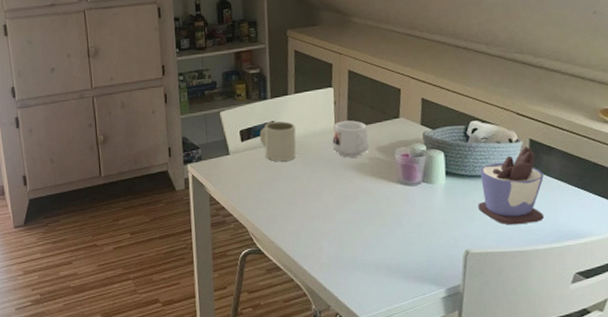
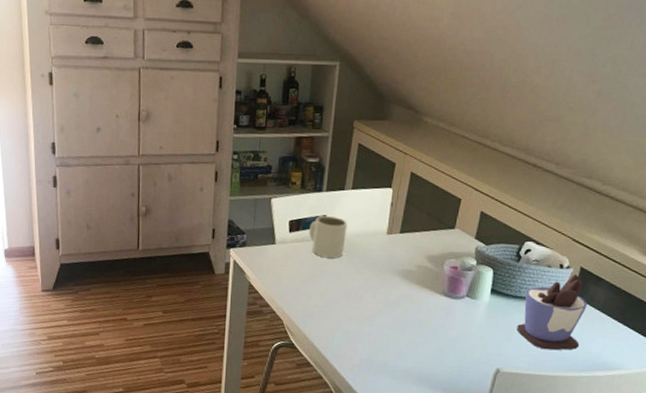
mug: present [331,120,369,158] -> none [381,224,420,263]

